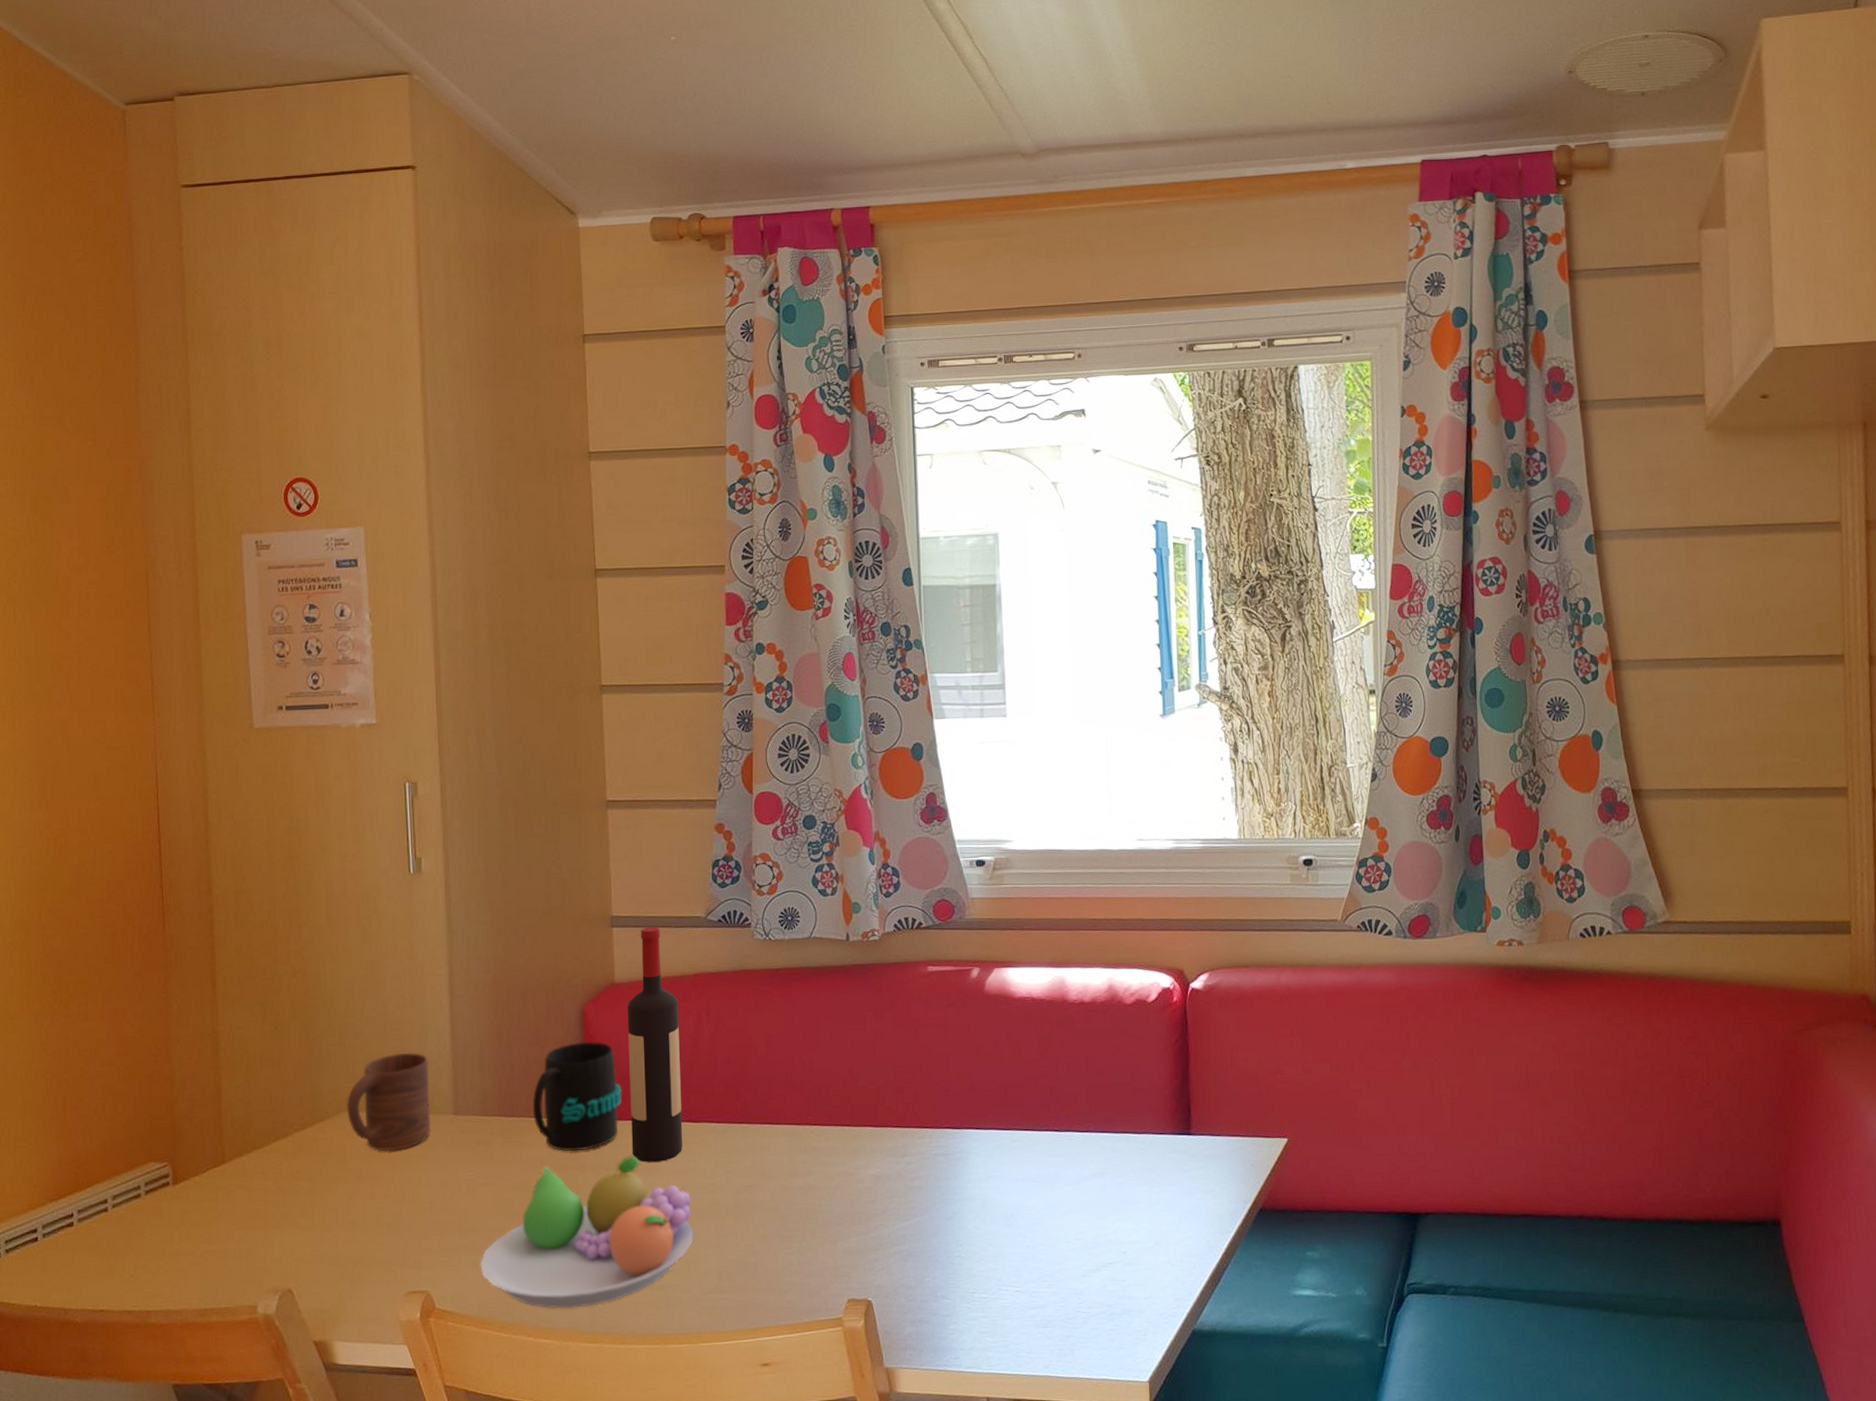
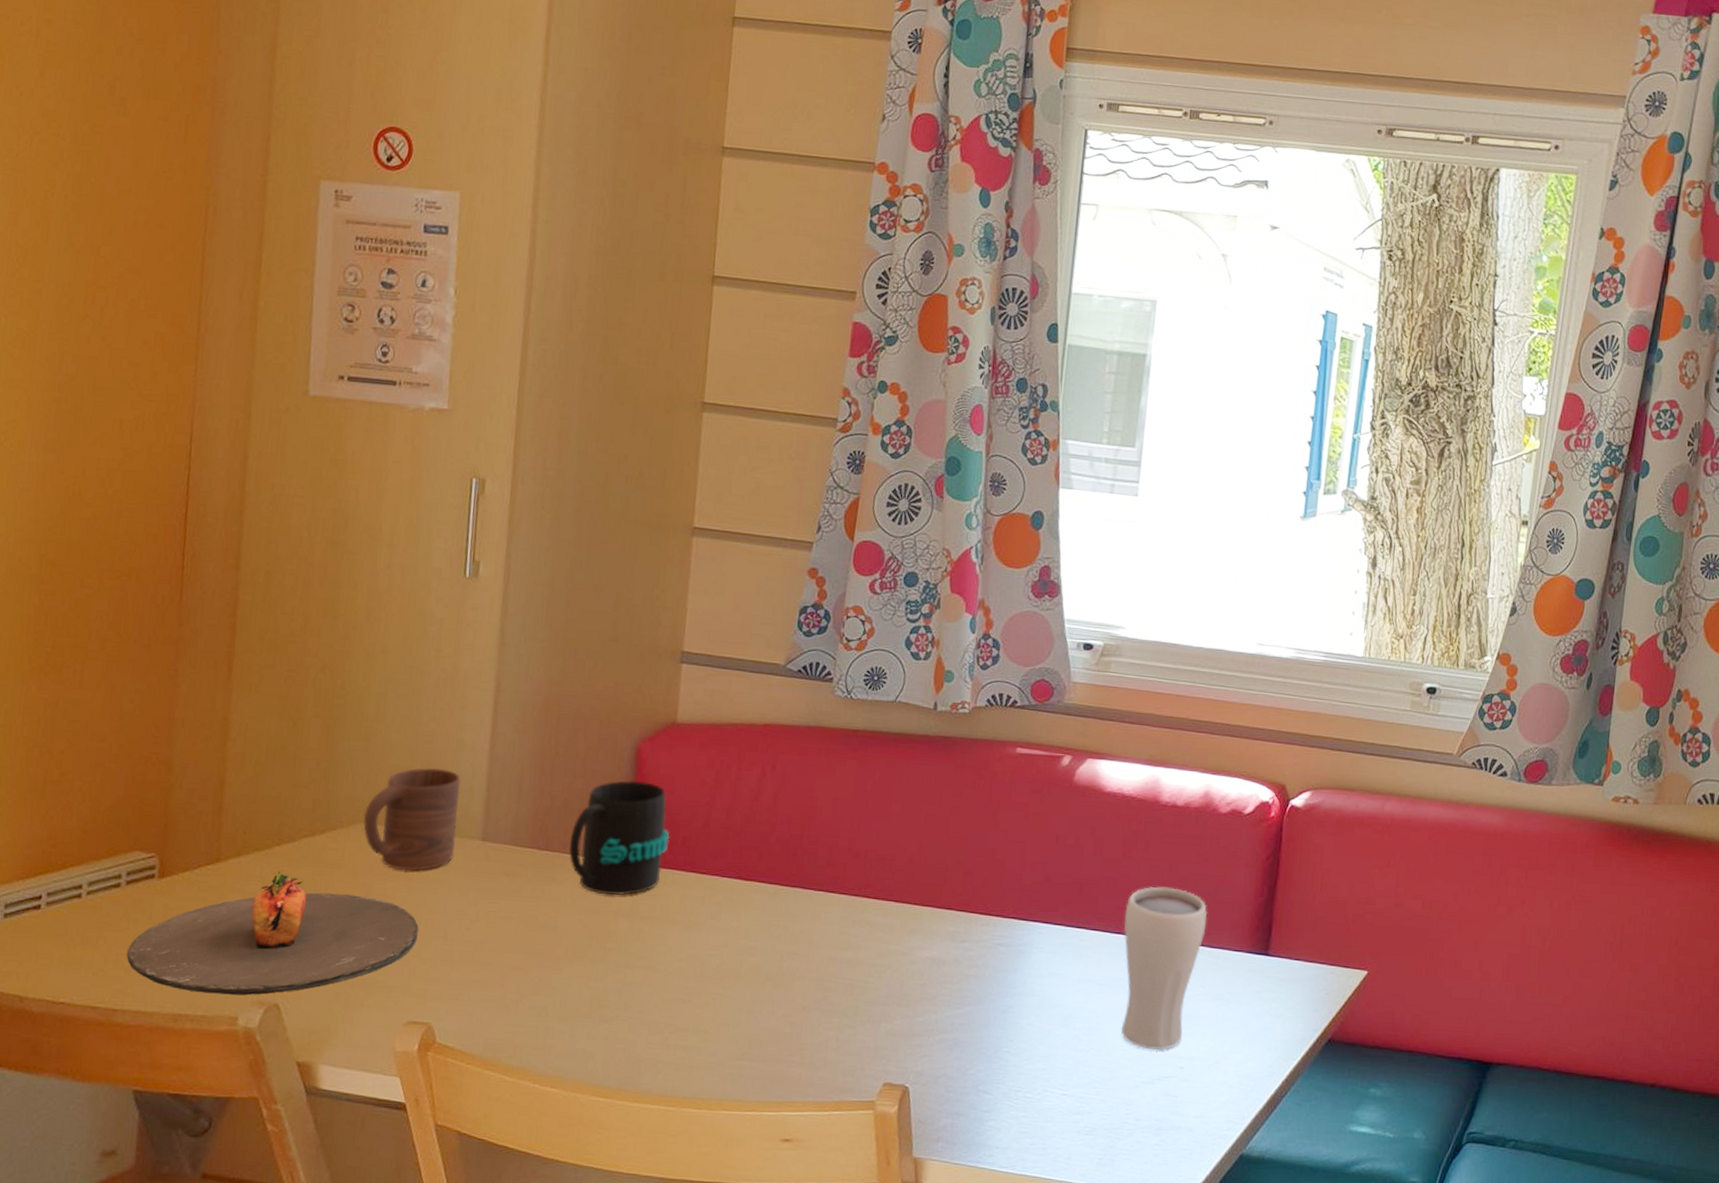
plate: none [153,1165,407,1287] -> present [126,871,419,995]
fruit bowl: present [480,1156,694,1309] -> none [490,907,730,1059]
wine bottle: present [627,927,683,1162] -> none [672,668,743,917]
drinking glass: none [1049,1080,1128,1239] -> present [1120,886,1208,1051]

